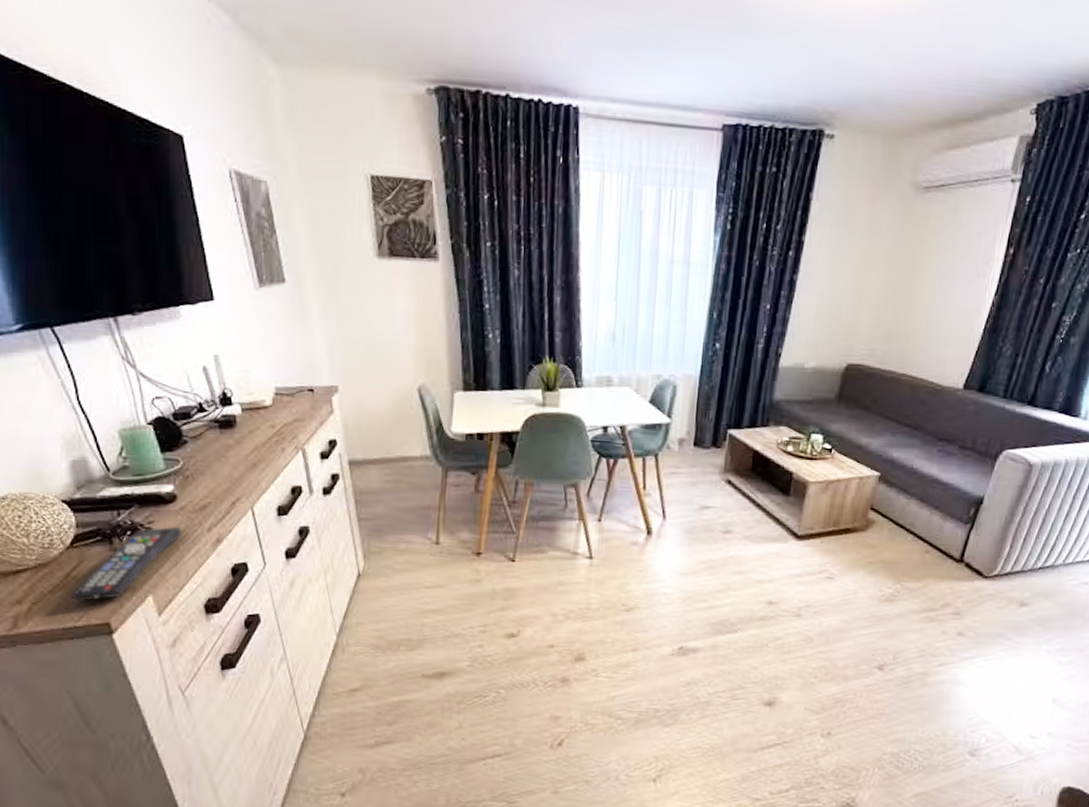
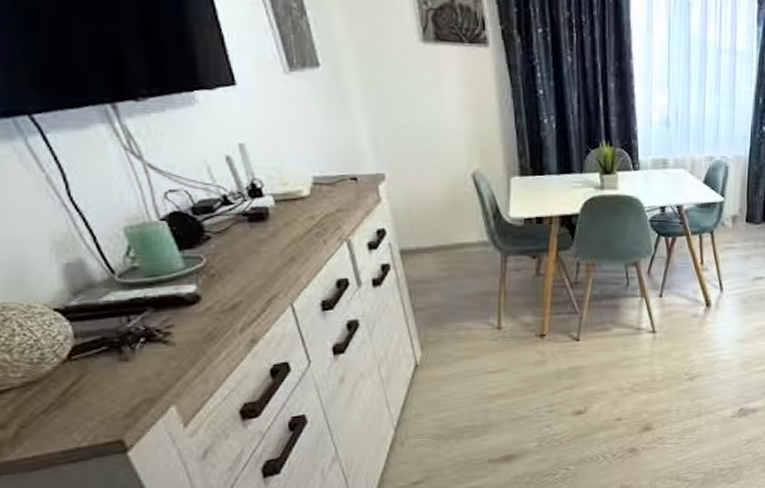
remote control: present [71,526,182,601] -> none [71,329,209,419]

